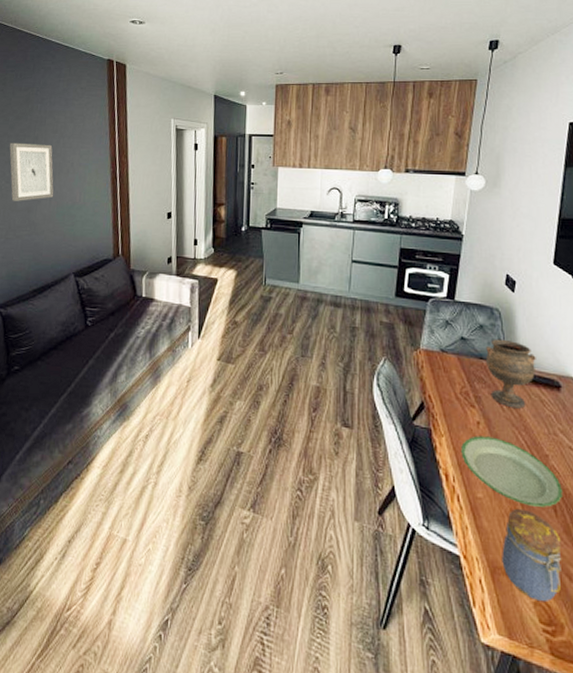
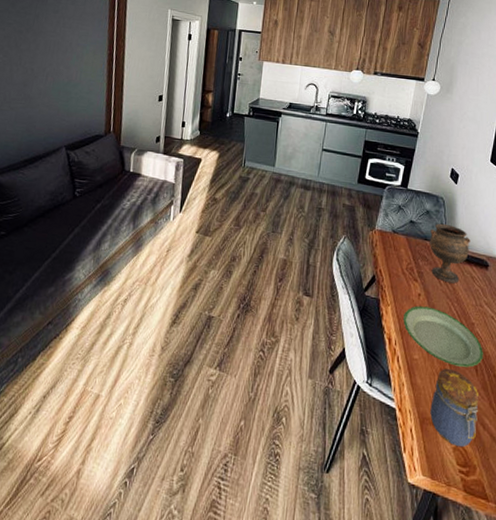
wall art: present [9,142,54,201] -> none [8,18,53,75]

